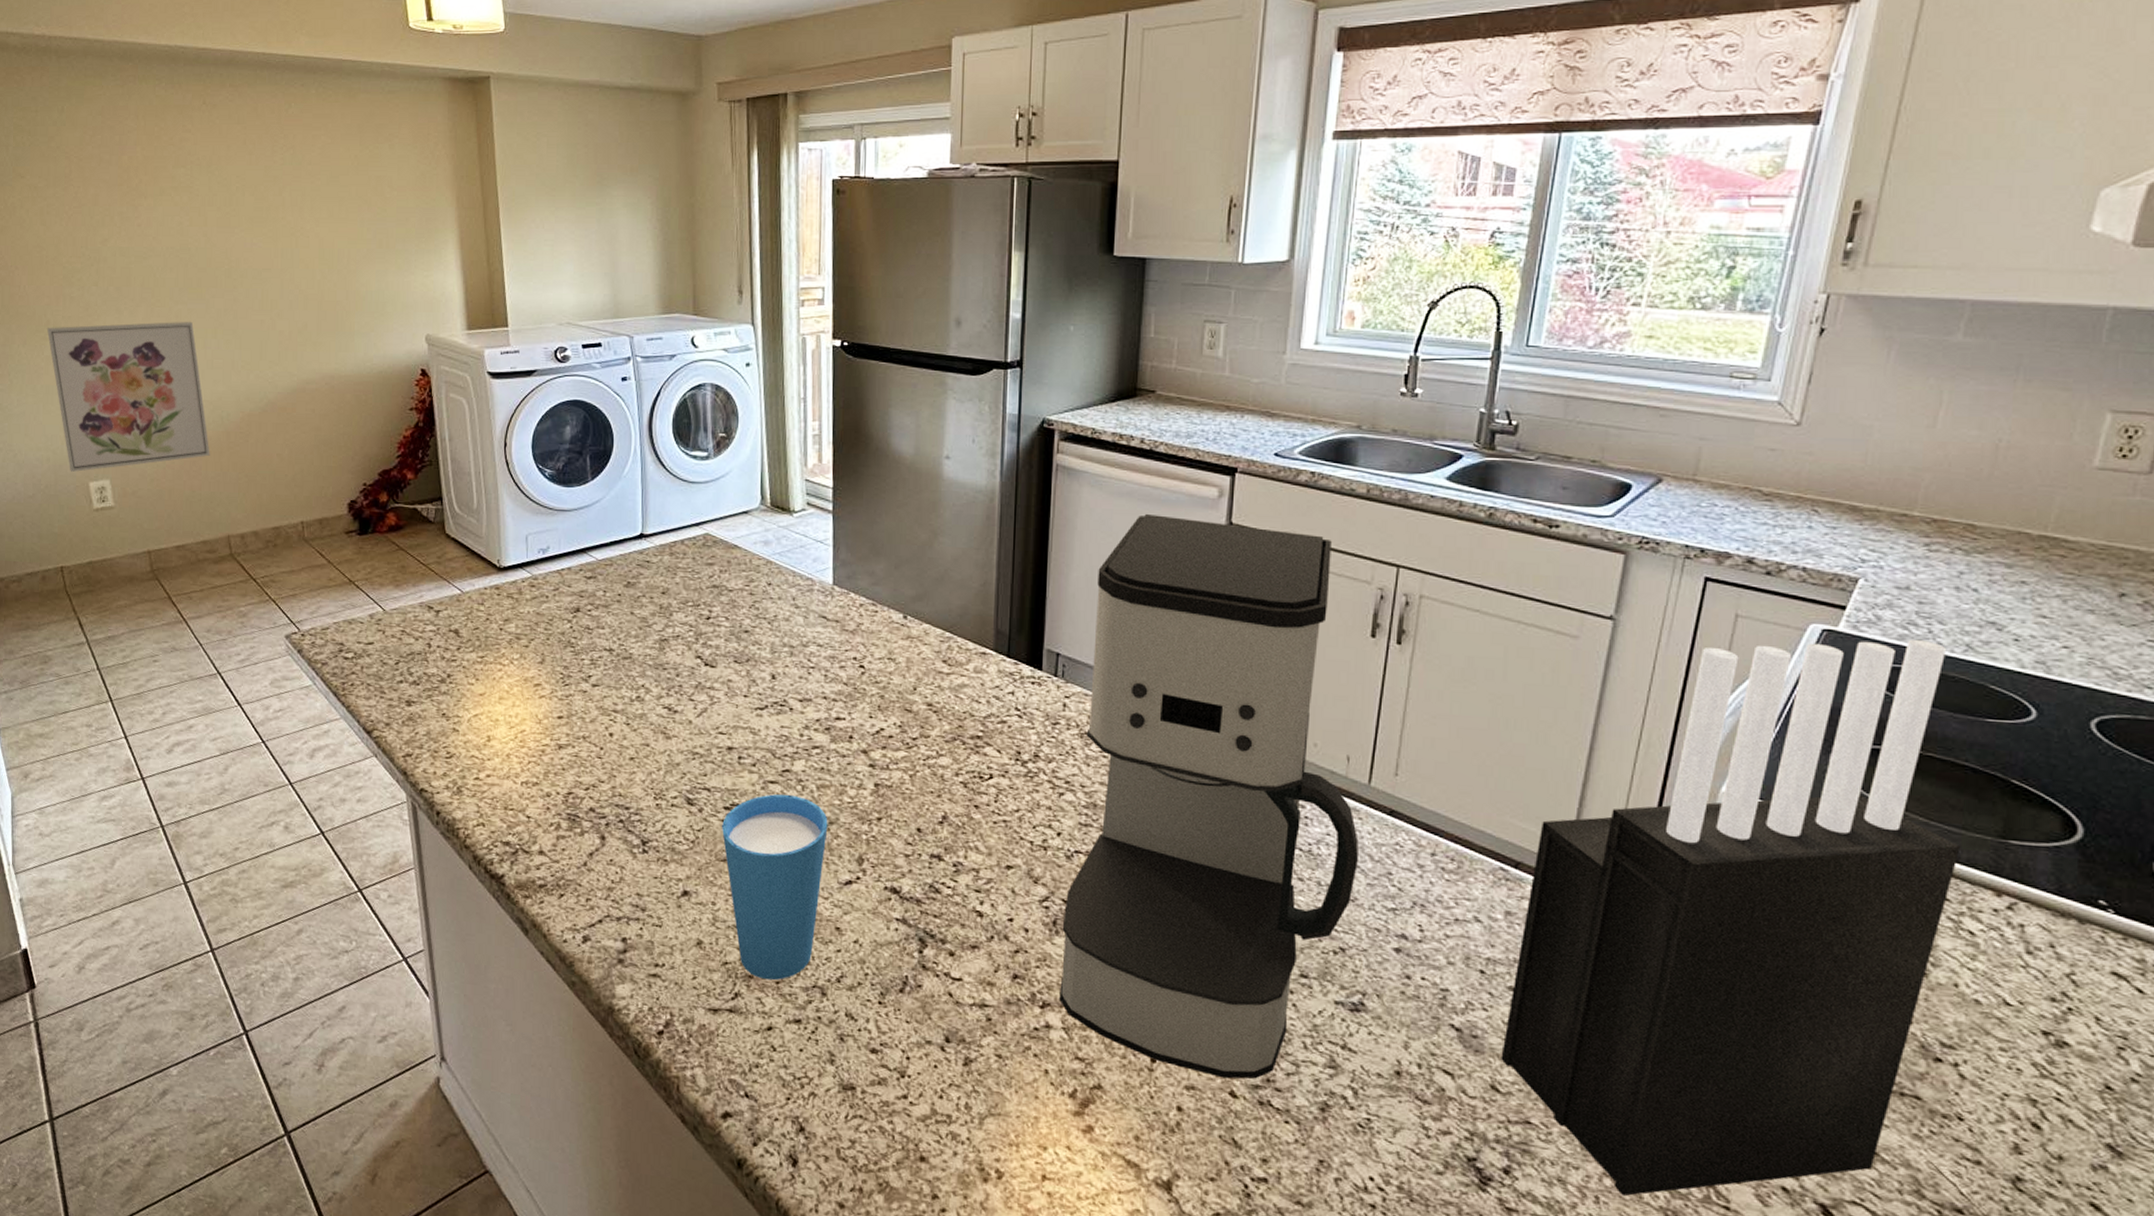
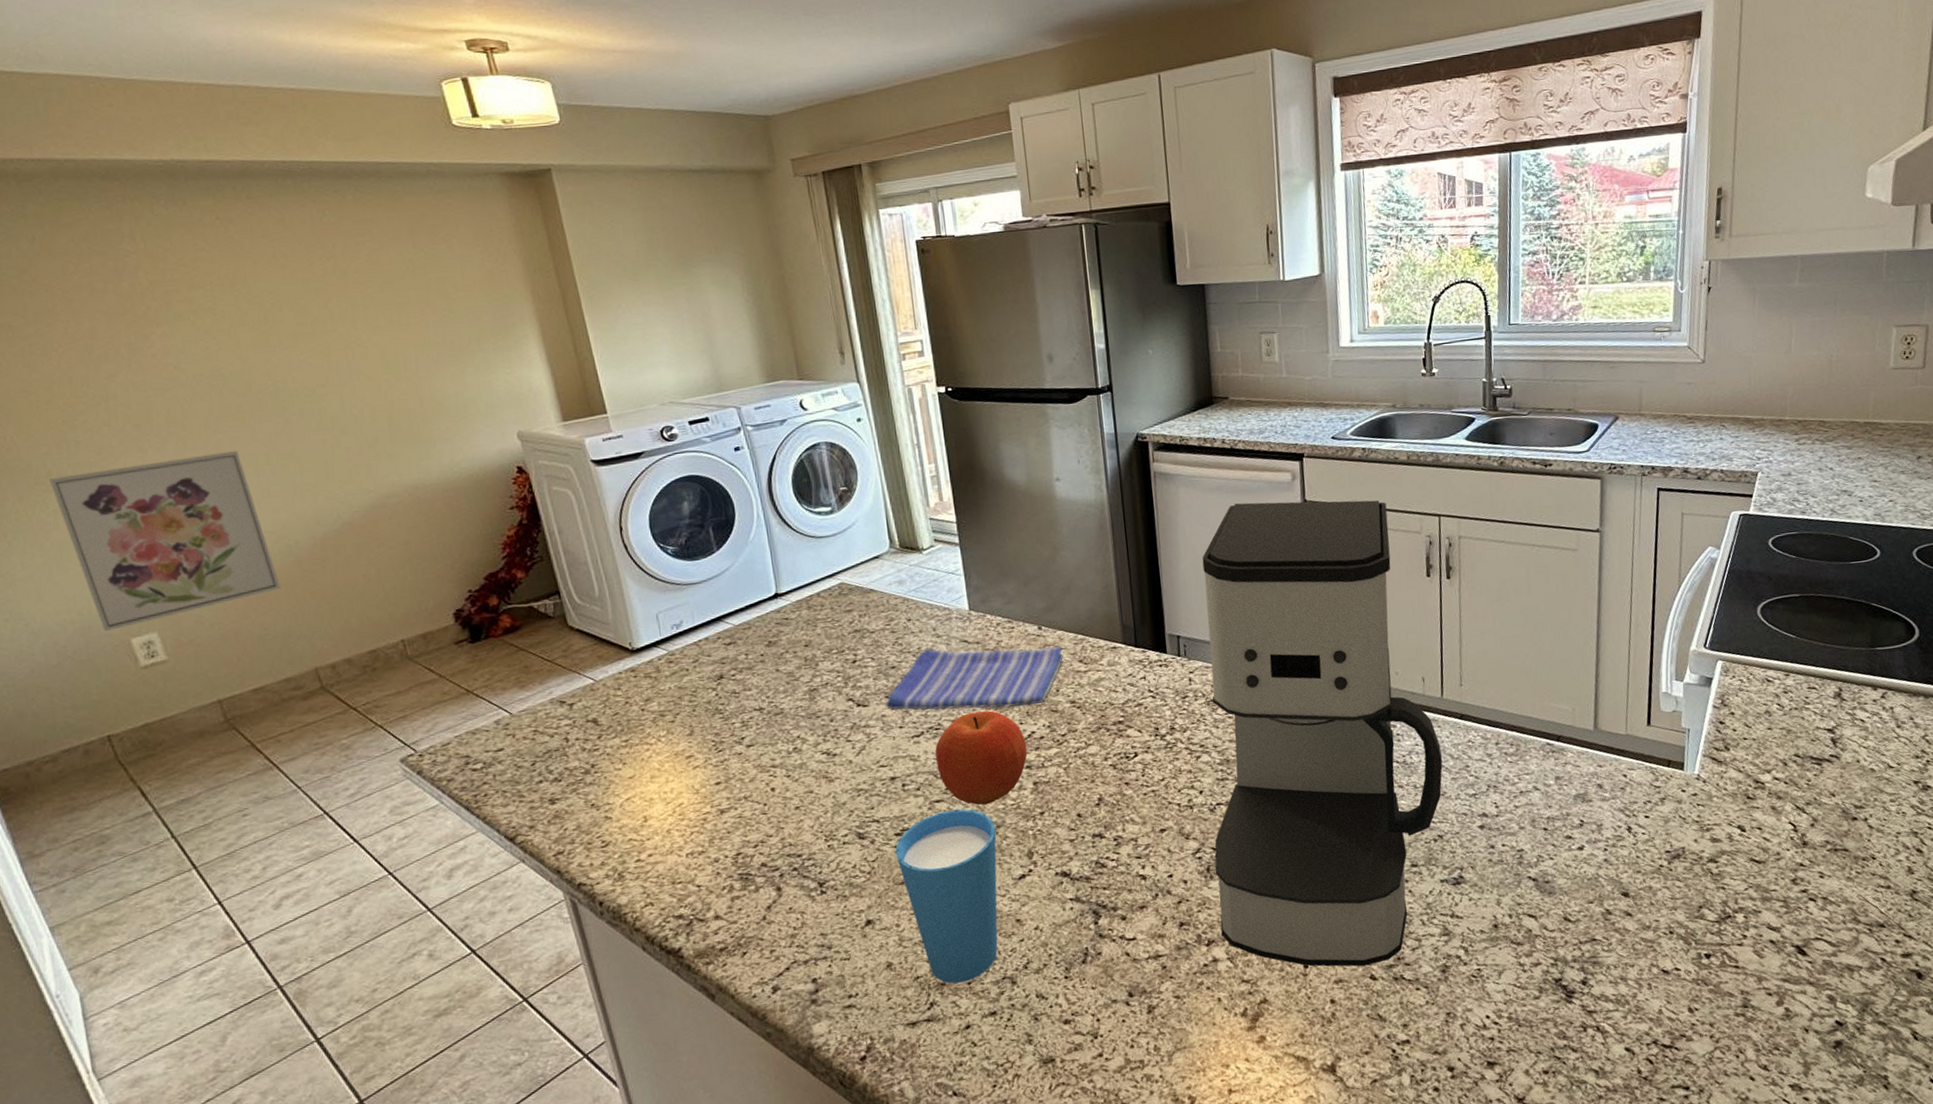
dish towel: none [733,617,928,699] -> present [886,645,1065,711]
fruit: none [776,695,873,797] -> present [935,710,1028,806]
knife block: present [1501,639,1961,1196] -> none [1567,511,1848,978]

